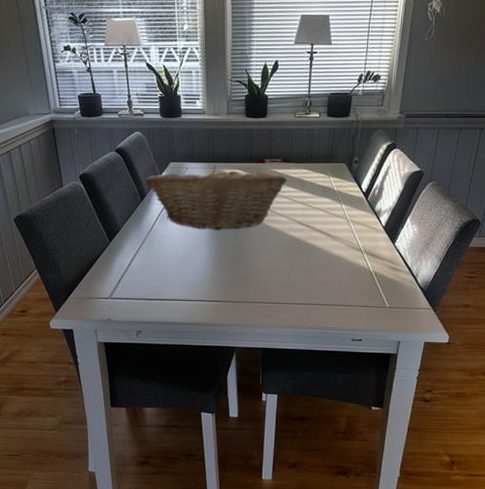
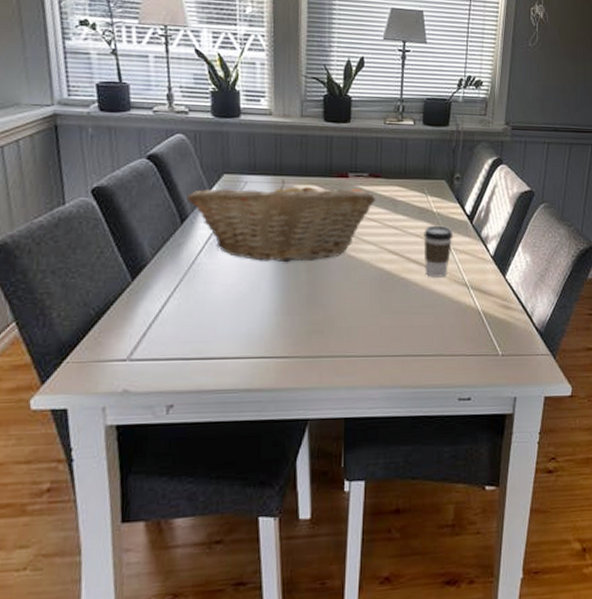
coffee cup: none [326,201,351,245] -> present [423,225,453,279]

